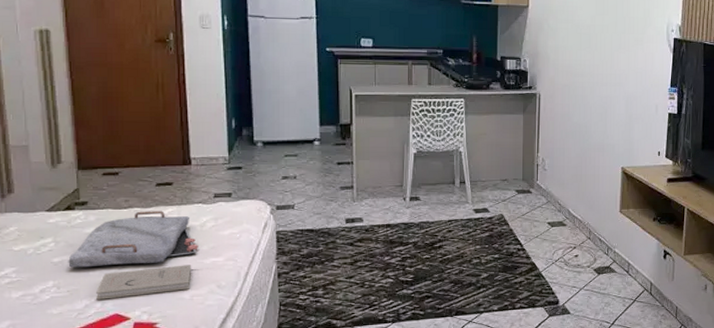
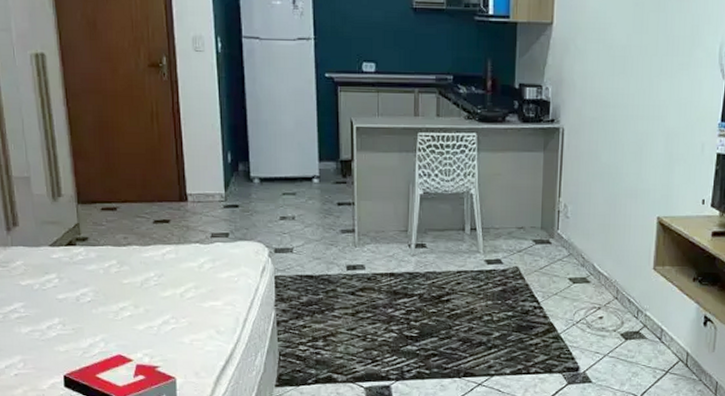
serving tray: present [68,211,200,268] -> none [72,249,198,306]
book: present [96,265,192,300] -> none [99,307,191,340]

